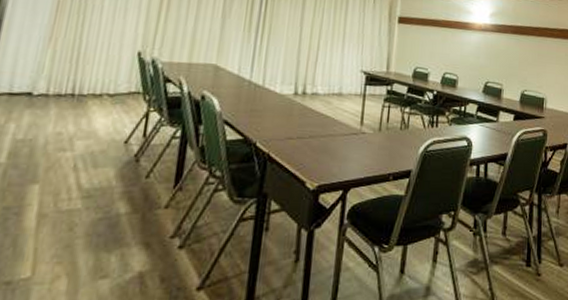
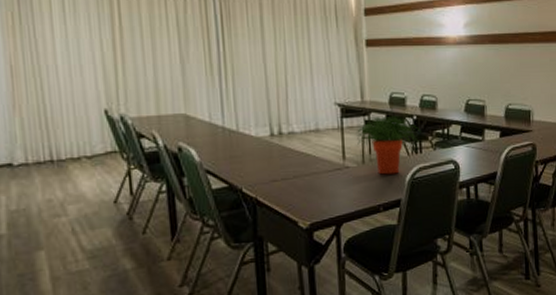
potted plant: none [376,87,439,145] -> present [355,115,420,175]

